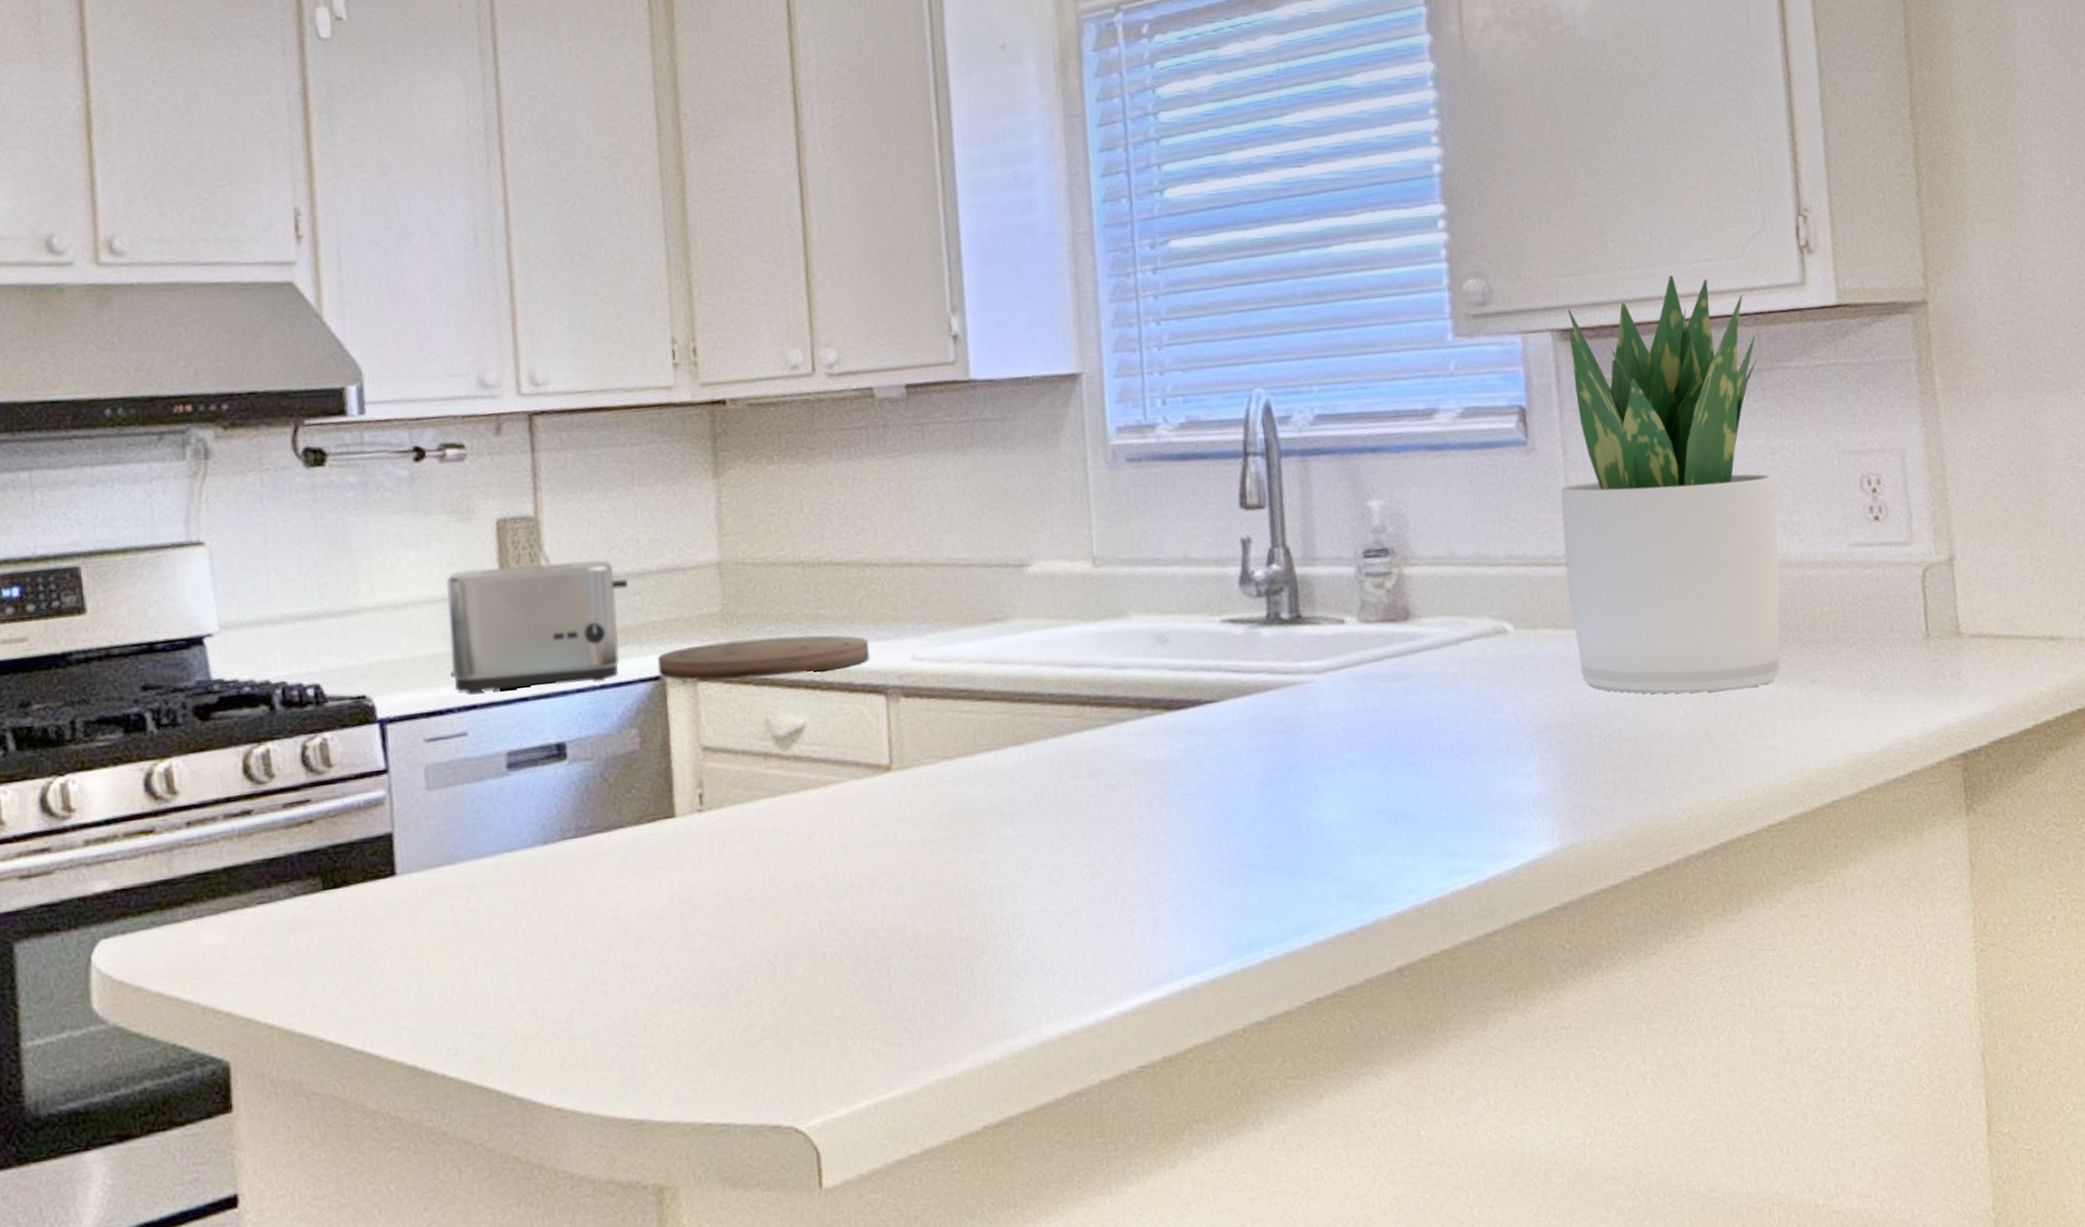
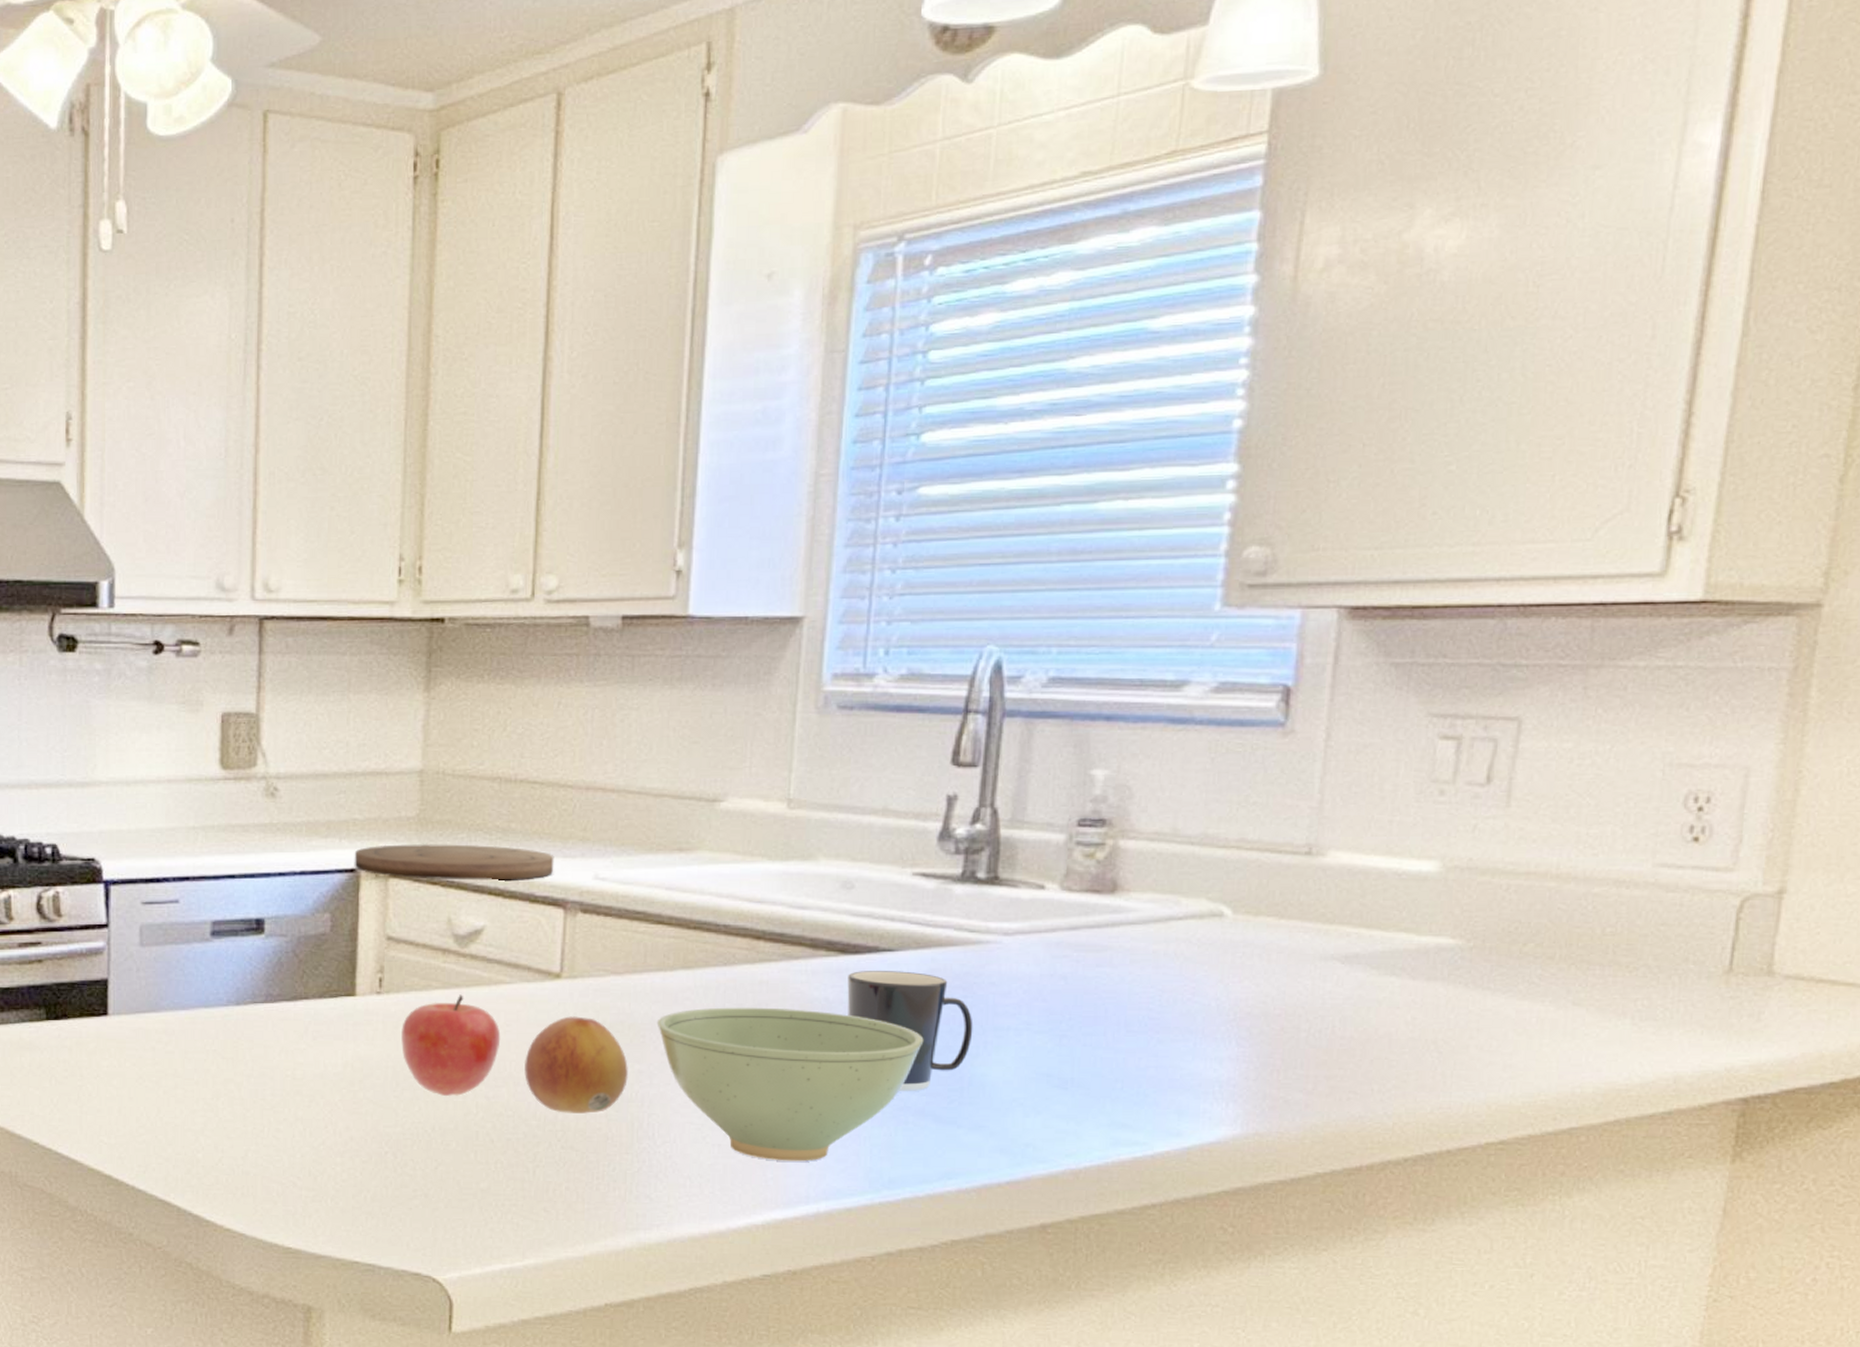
toaster: present [446,559,628,694] -> none [169,756,335,869]
fruit: none [729,801,838,918] -> present [401,994,501,1097]
fruit: none [864,810,974,919] -> present [524,1016,628,1114]
bowl: none [995,773,1258,939] -> present [656,1007,924,1162]
mug: none [1175,721,1303,849] -> present [847,971,973,1092]
planter: present [1560,275,1781,694] -> none [1300,556,1589,1002]

